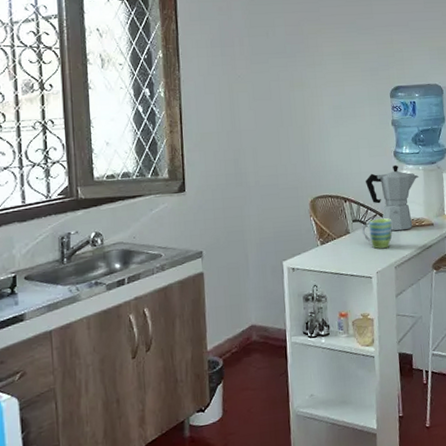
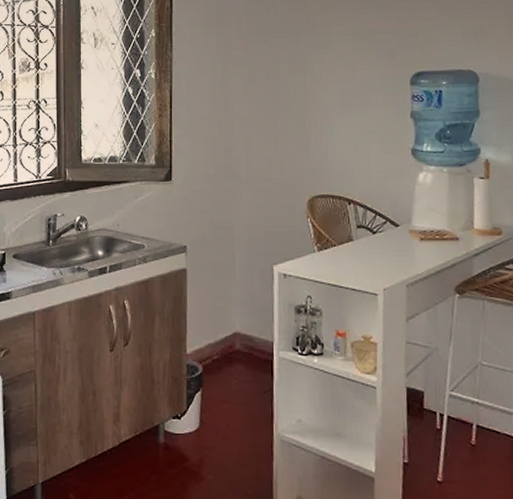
mug: present [362,218,393,249] -> none [368,227,406,263]
moka pot: present [366,164,419,231] -> none [375,164,442,243]

